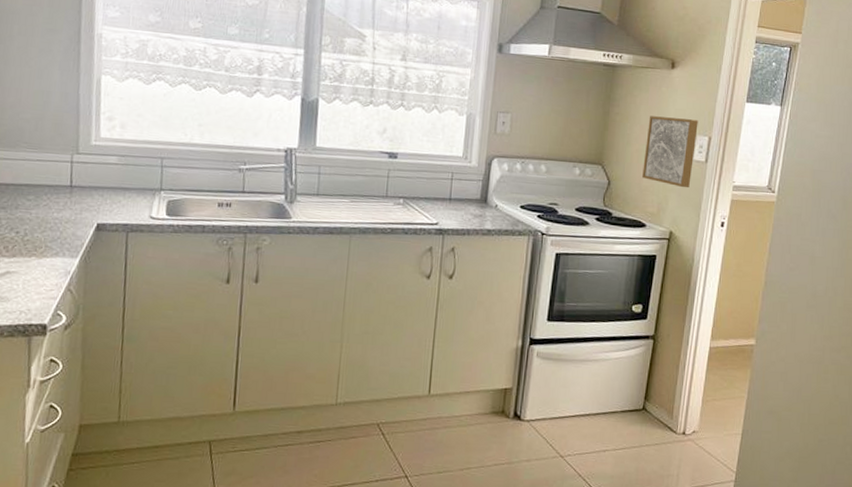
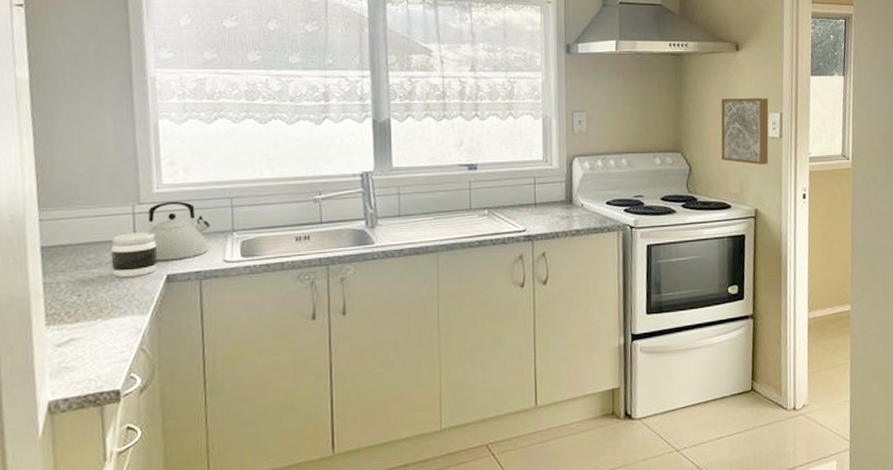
jar: none [47,180,91,222] -> present [111,232,158,277]
kettle: none [83,154,141,211] -> present [147,201,211,261]

